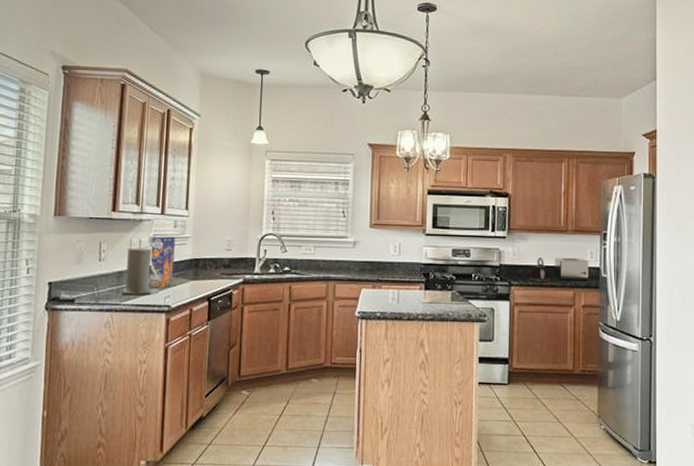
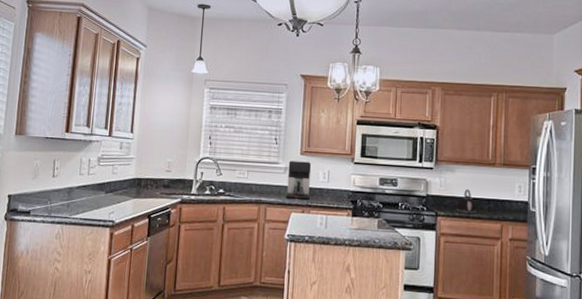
paper towel: present [123,247,159,297] -> none [72,166,104,211]
cereal box: present [149,236,176,289] -> none [95,156,121,205]
coffee maker: none [355,234,381,274] -> present [285,161,311,200]
toaster: present [554,257,589,281] -> none [481,190,517,215]

